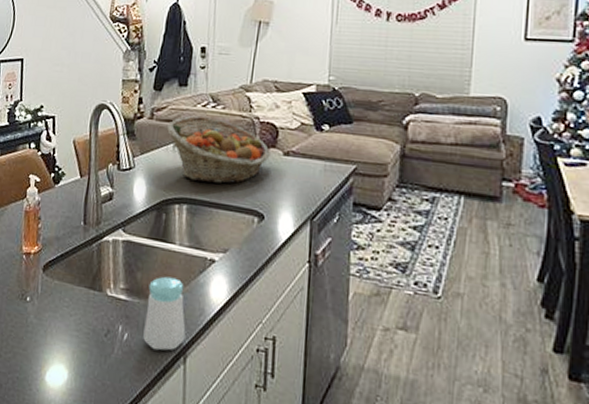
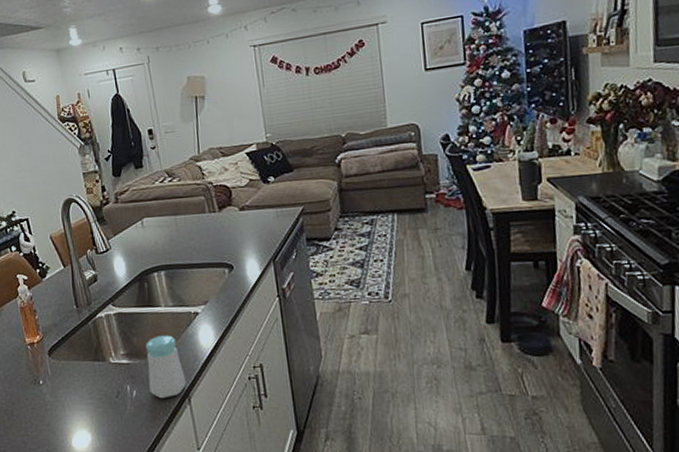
fruit basket: present [166,115,270,184] -> none [131,190,228,249]

